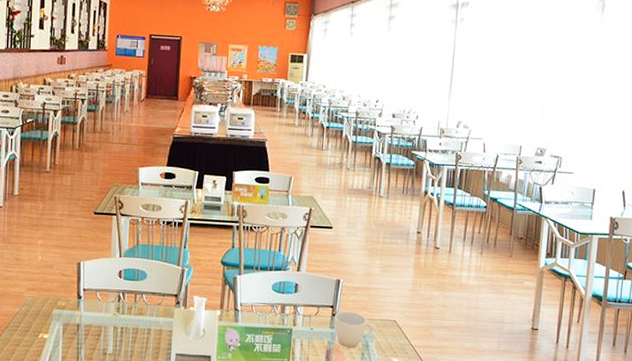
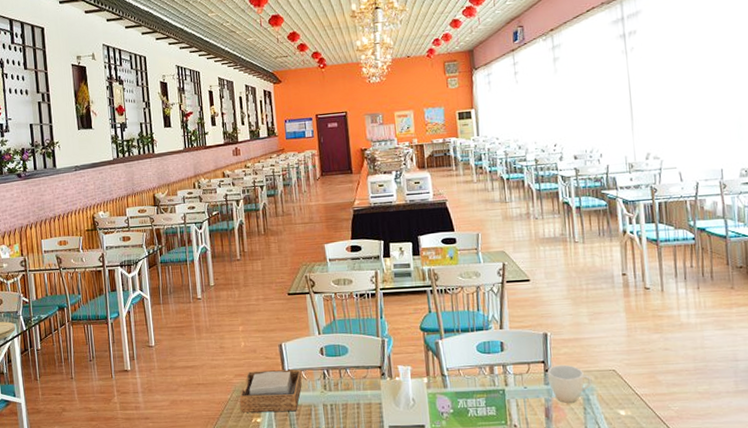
napkin holder: none [28,287,97,331] -> present [239,369,302,413]

